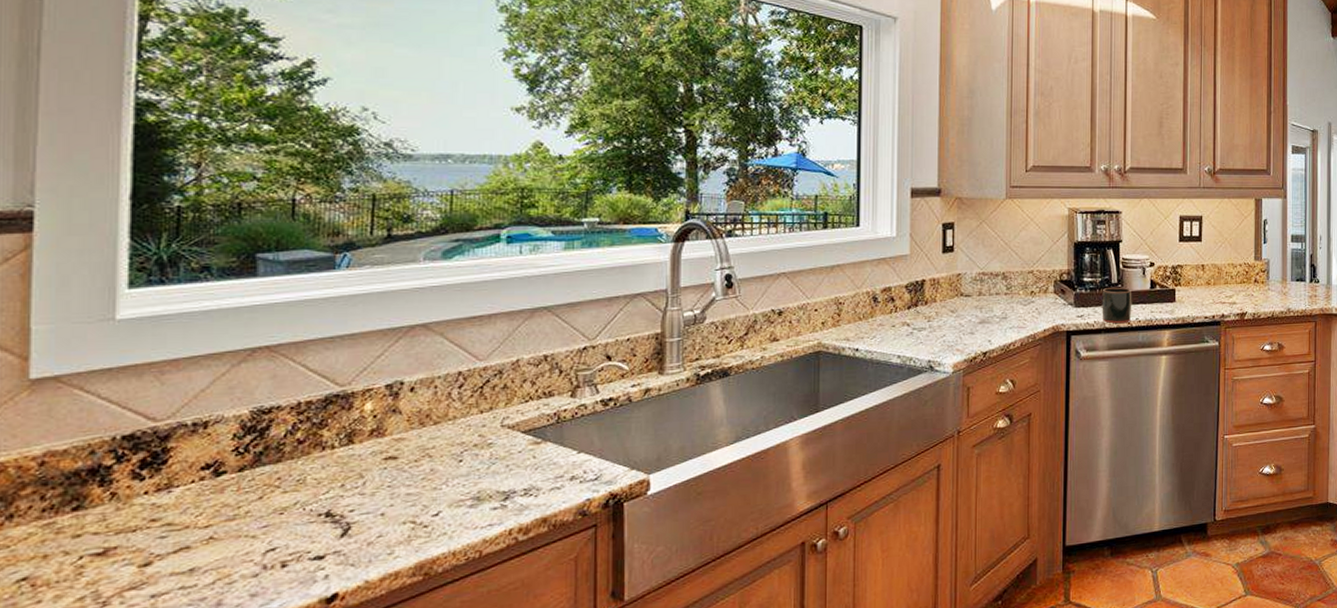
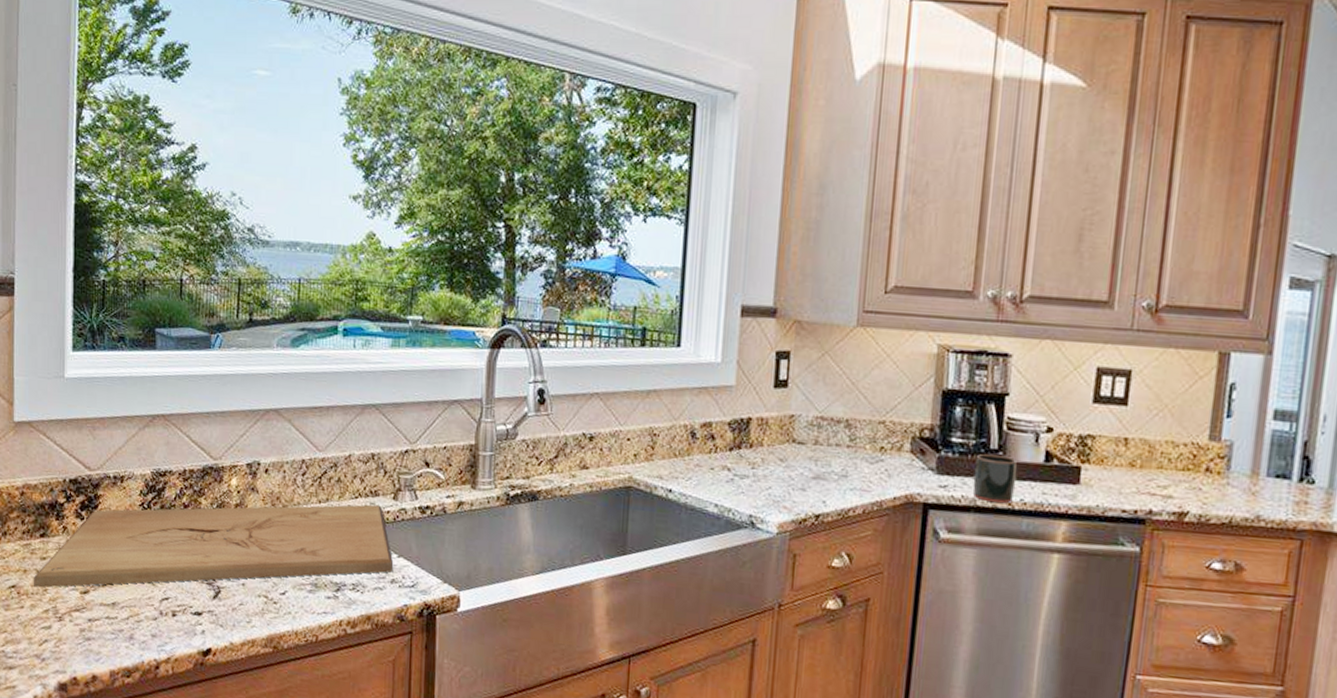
cutting board: none [60,405,573,573] -> present [34,504,394,588]

